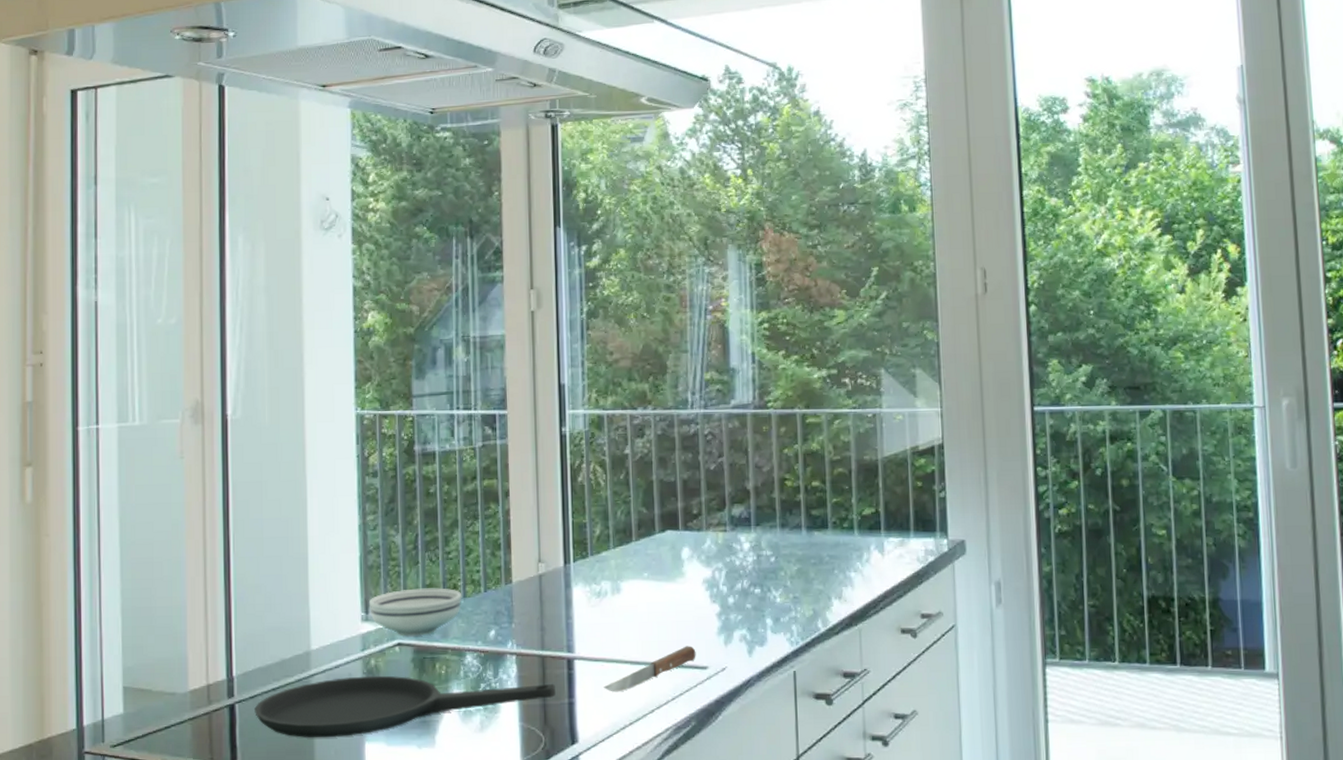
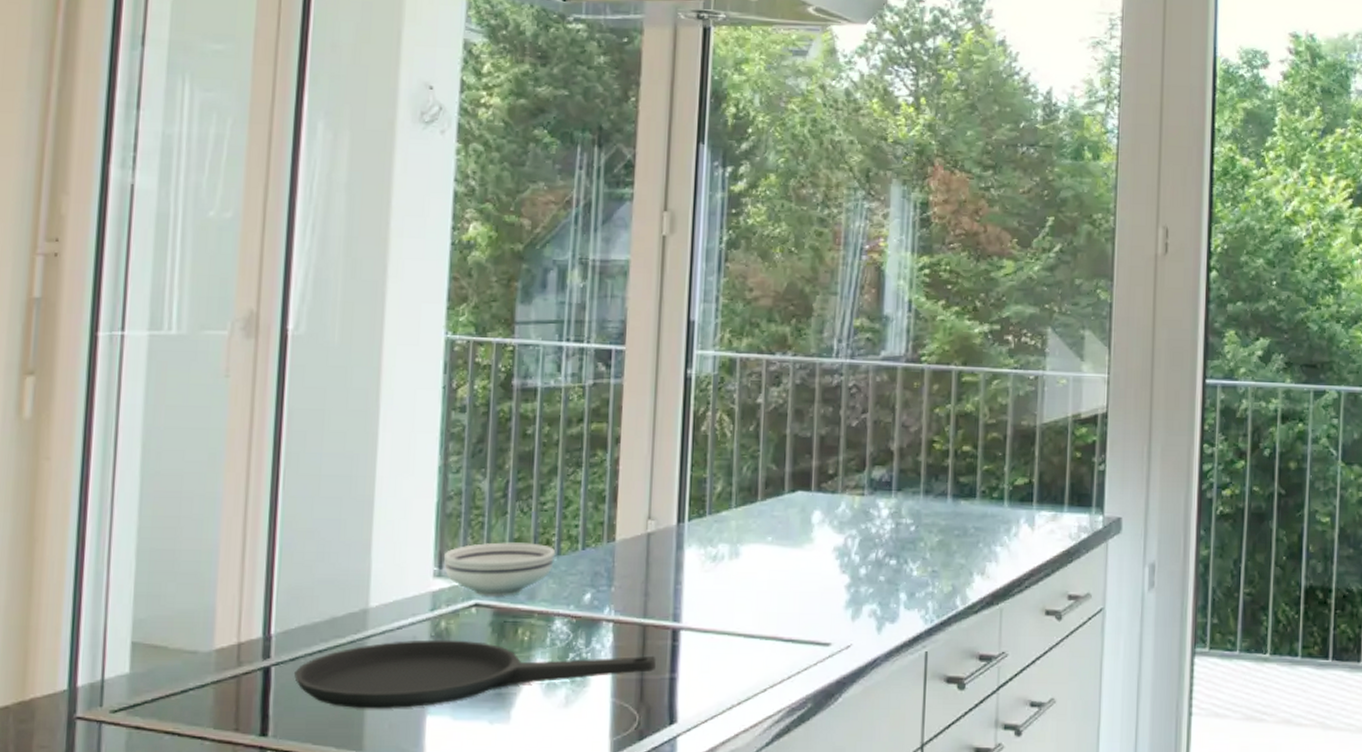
kitchen knife: present [604,646,696,692] -> none [711,619,819,668]

